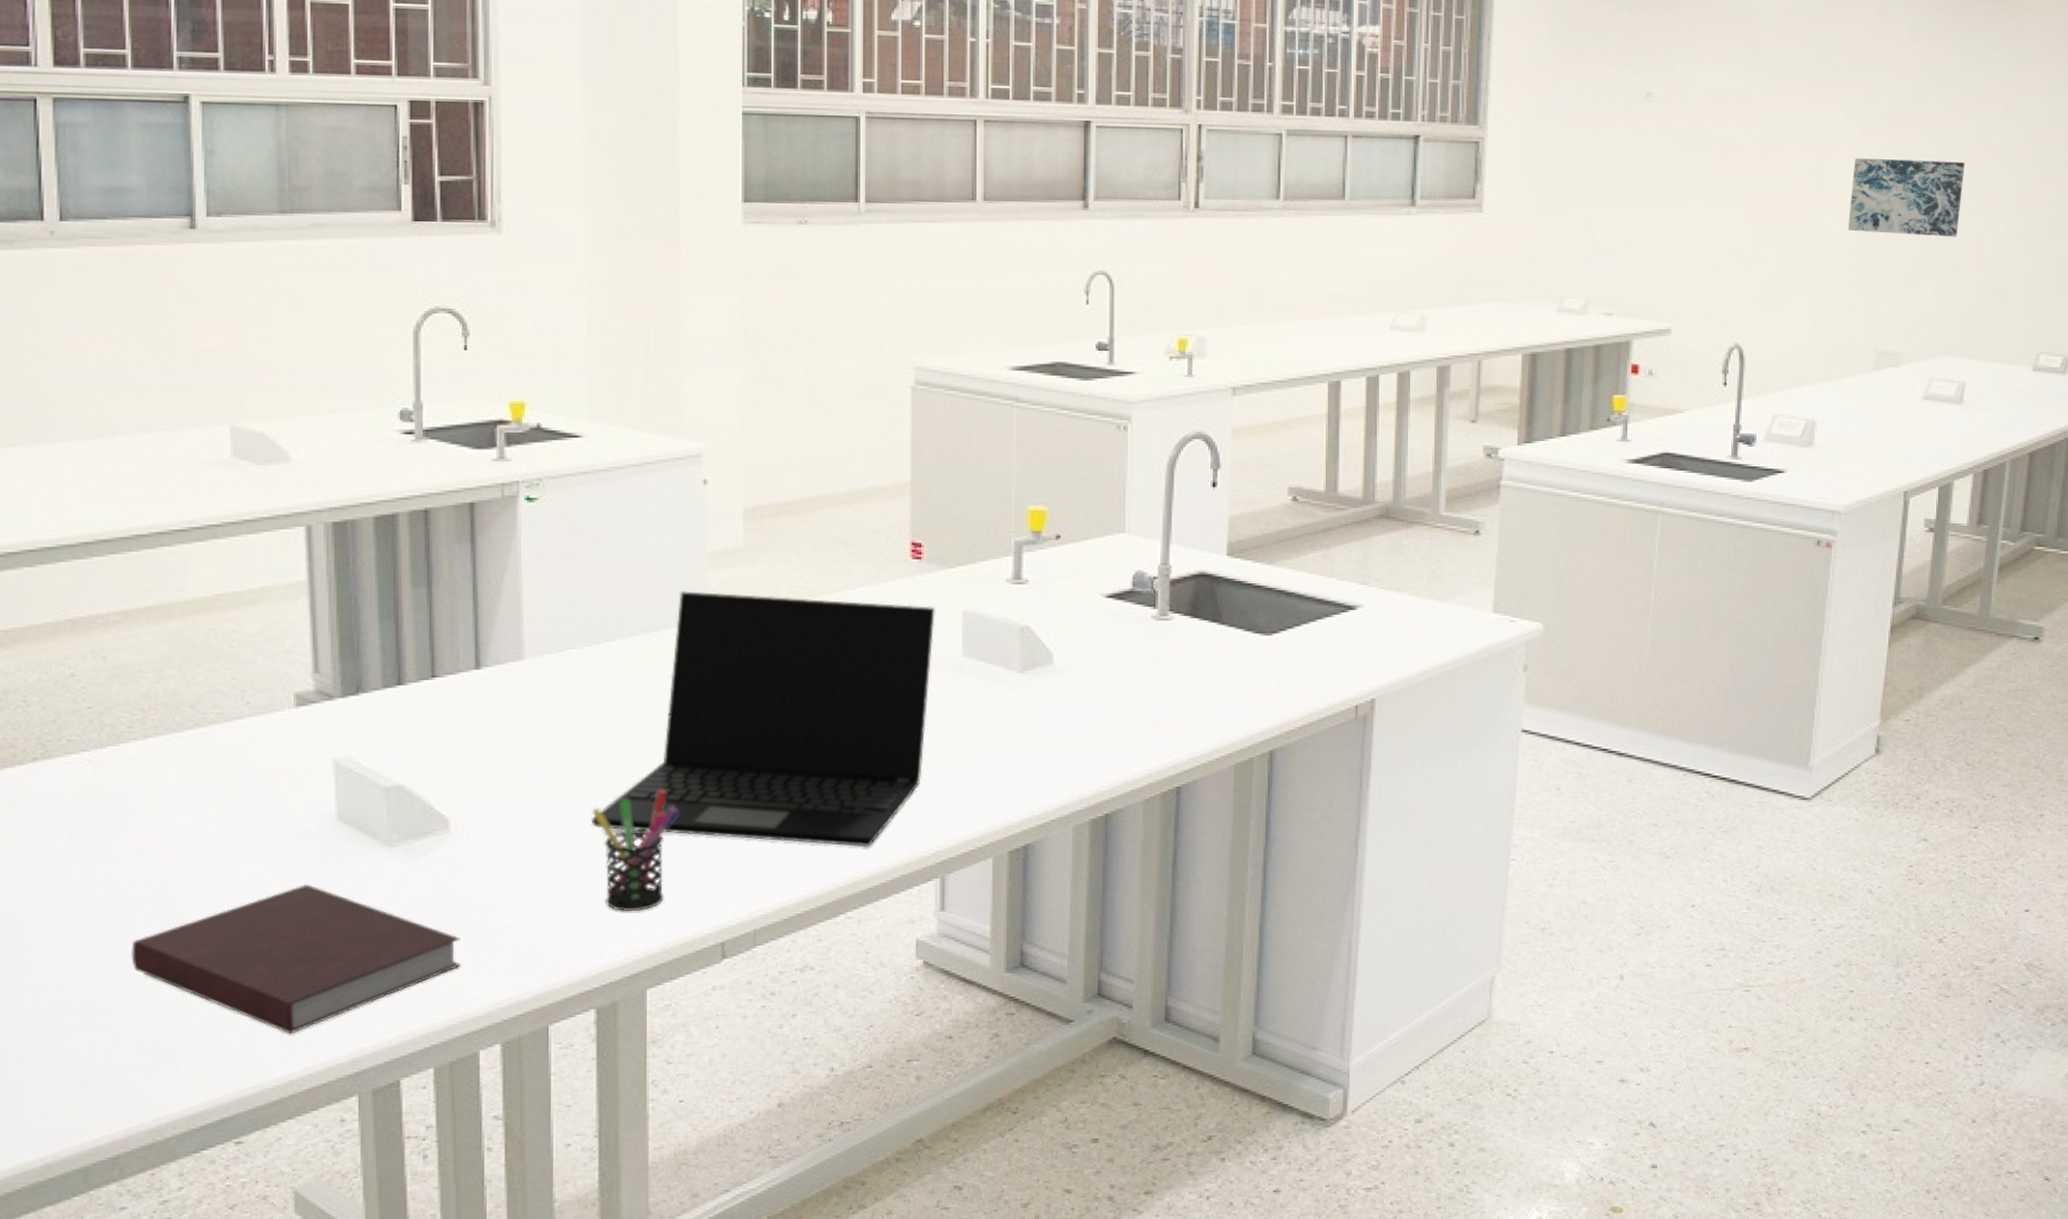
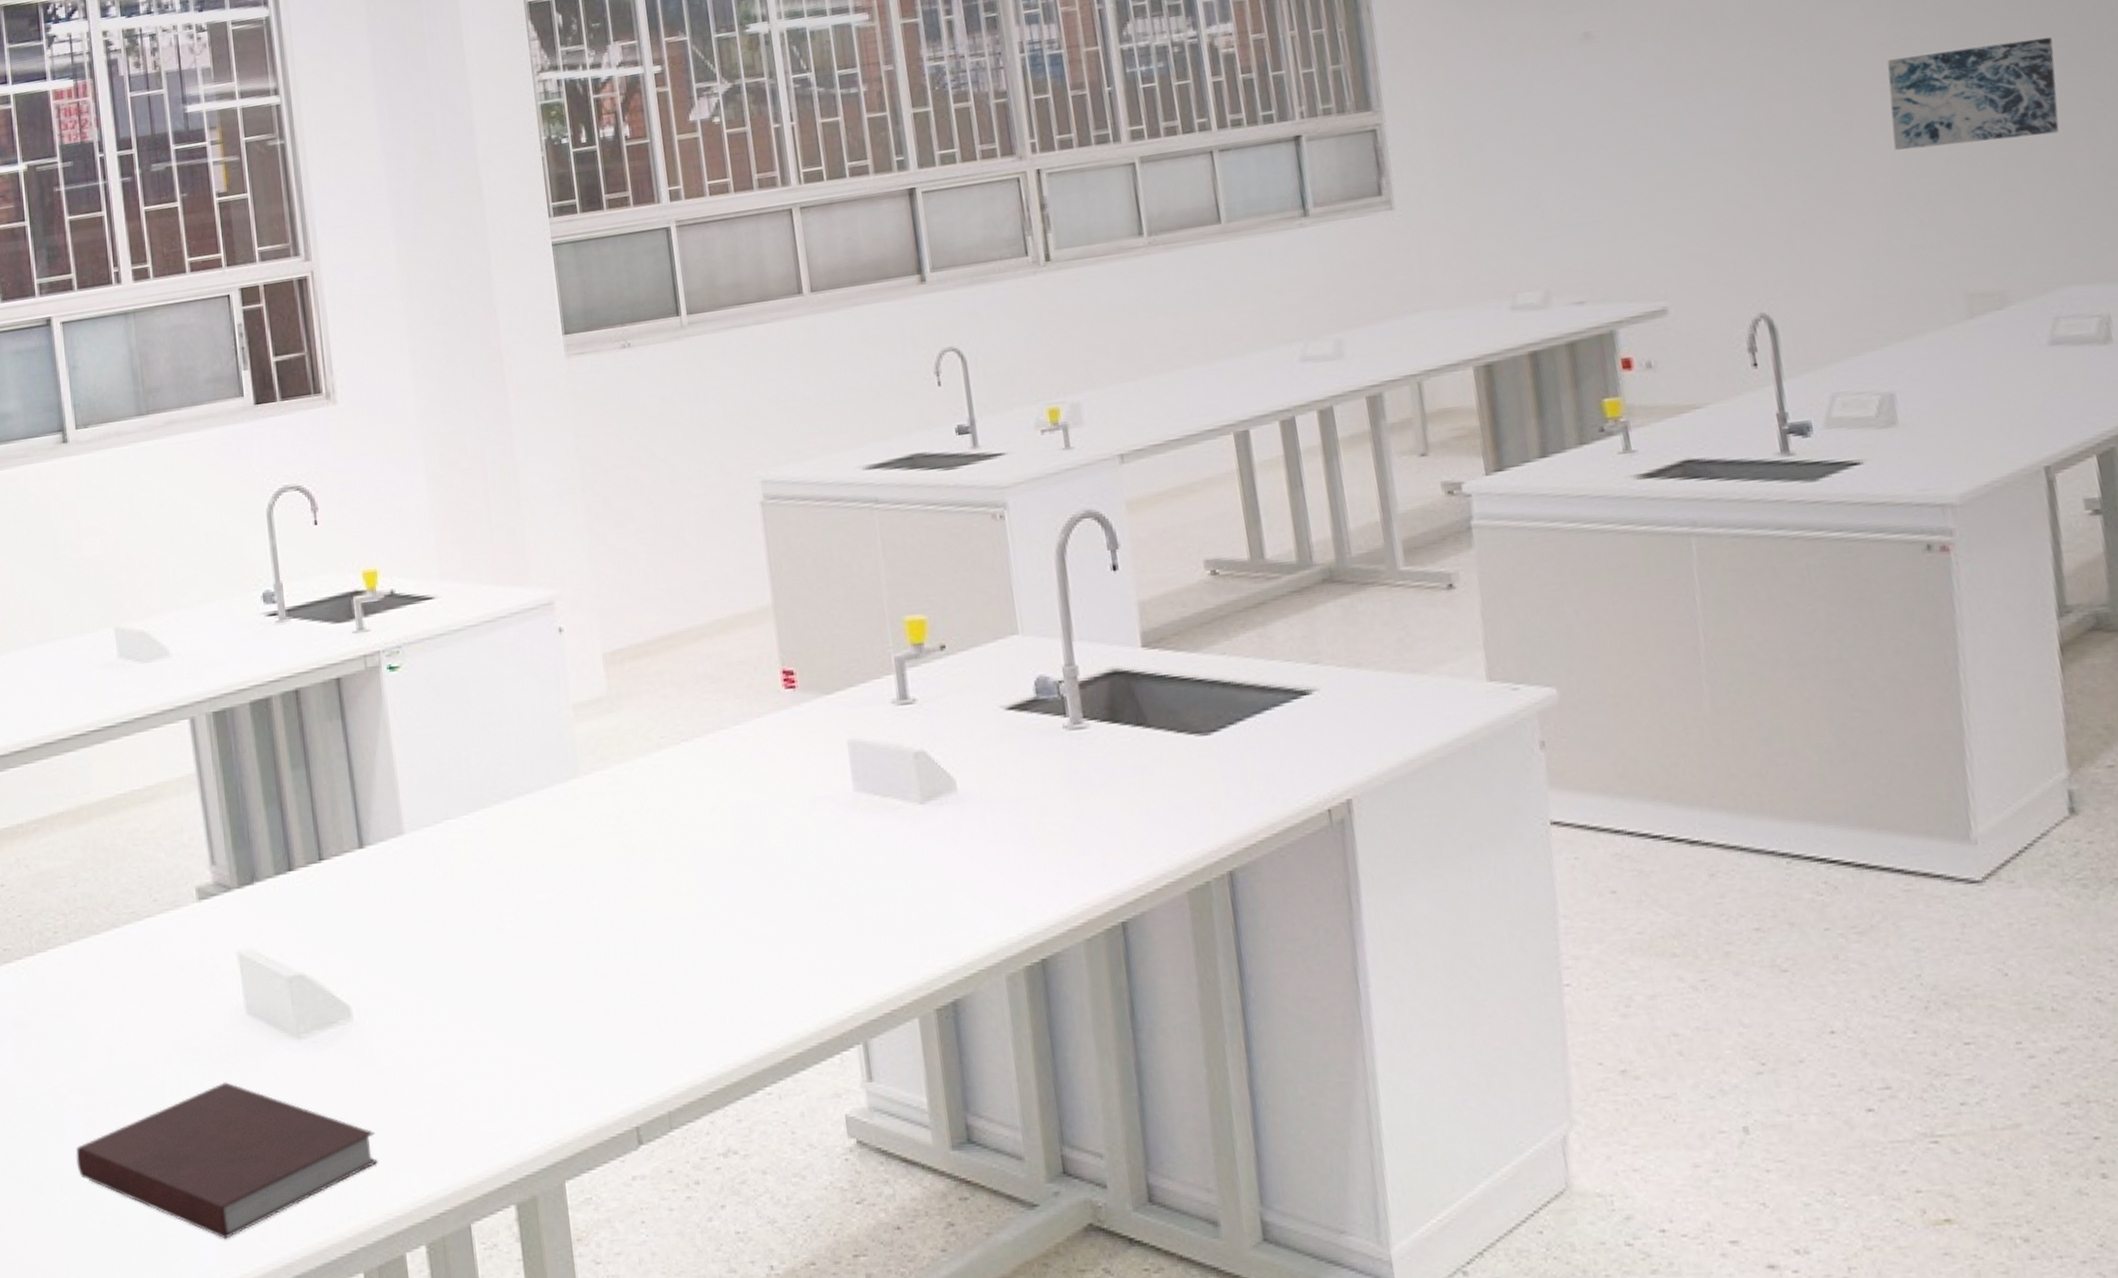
laptop: present [591,591,935,846] -> none [488,738,827,1013]
pen holder: present [592,790,678,912] -> none [488,962,574,1097]

